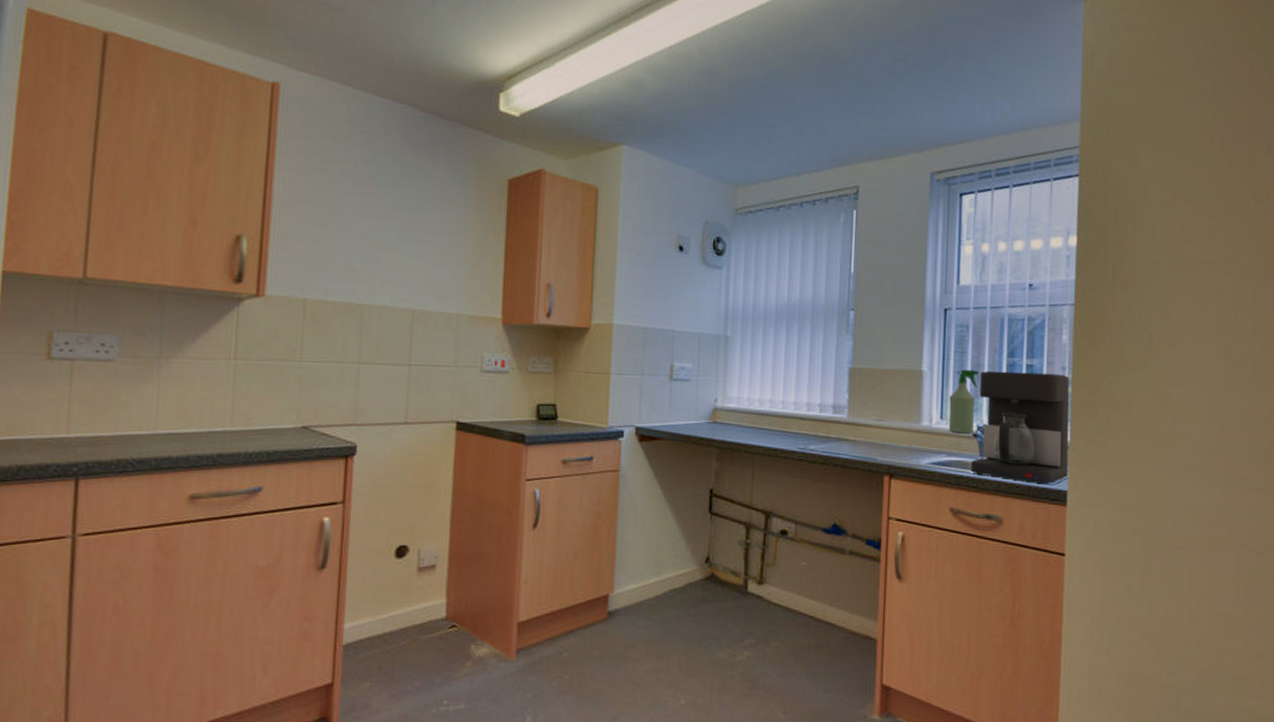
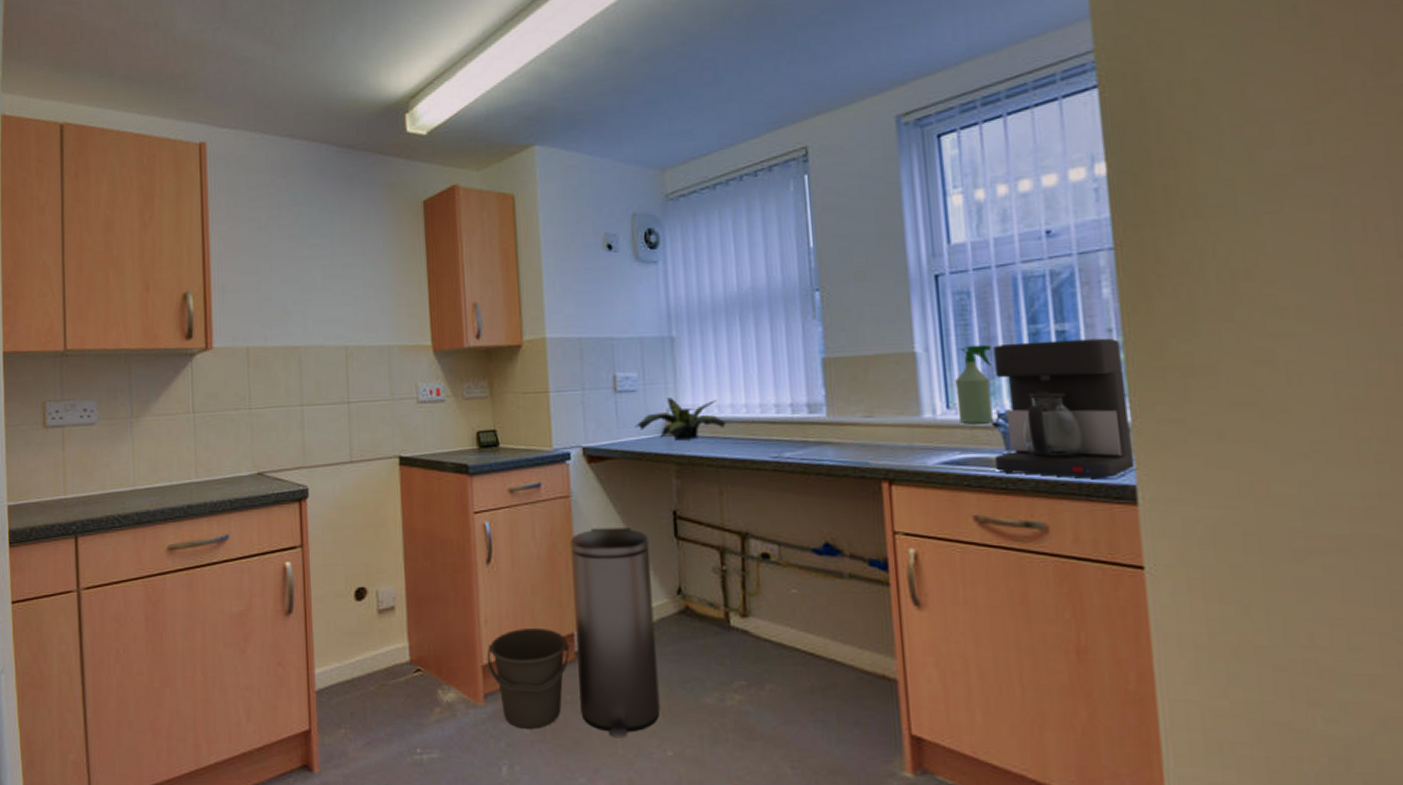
bucket: none [523,588,603,681] -> present [487,627,570,729]
pedal bin: none [607,501,686,689] -> present [569,528,660,738]
plant: none [685,389,765,429] -> present [634,397,727,442]

